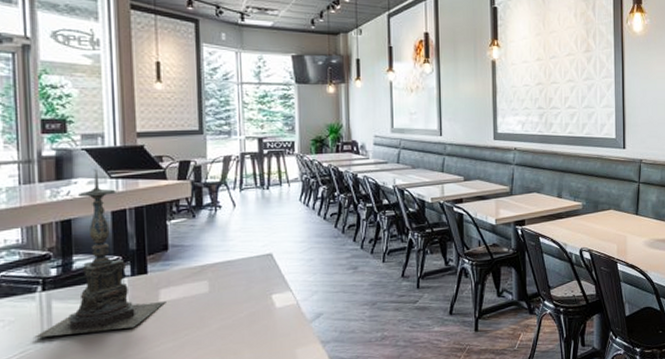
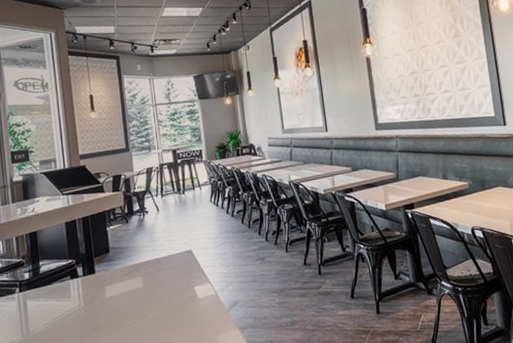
candle holder: present [34,169,166,339] -> none [16,188,111,332]

